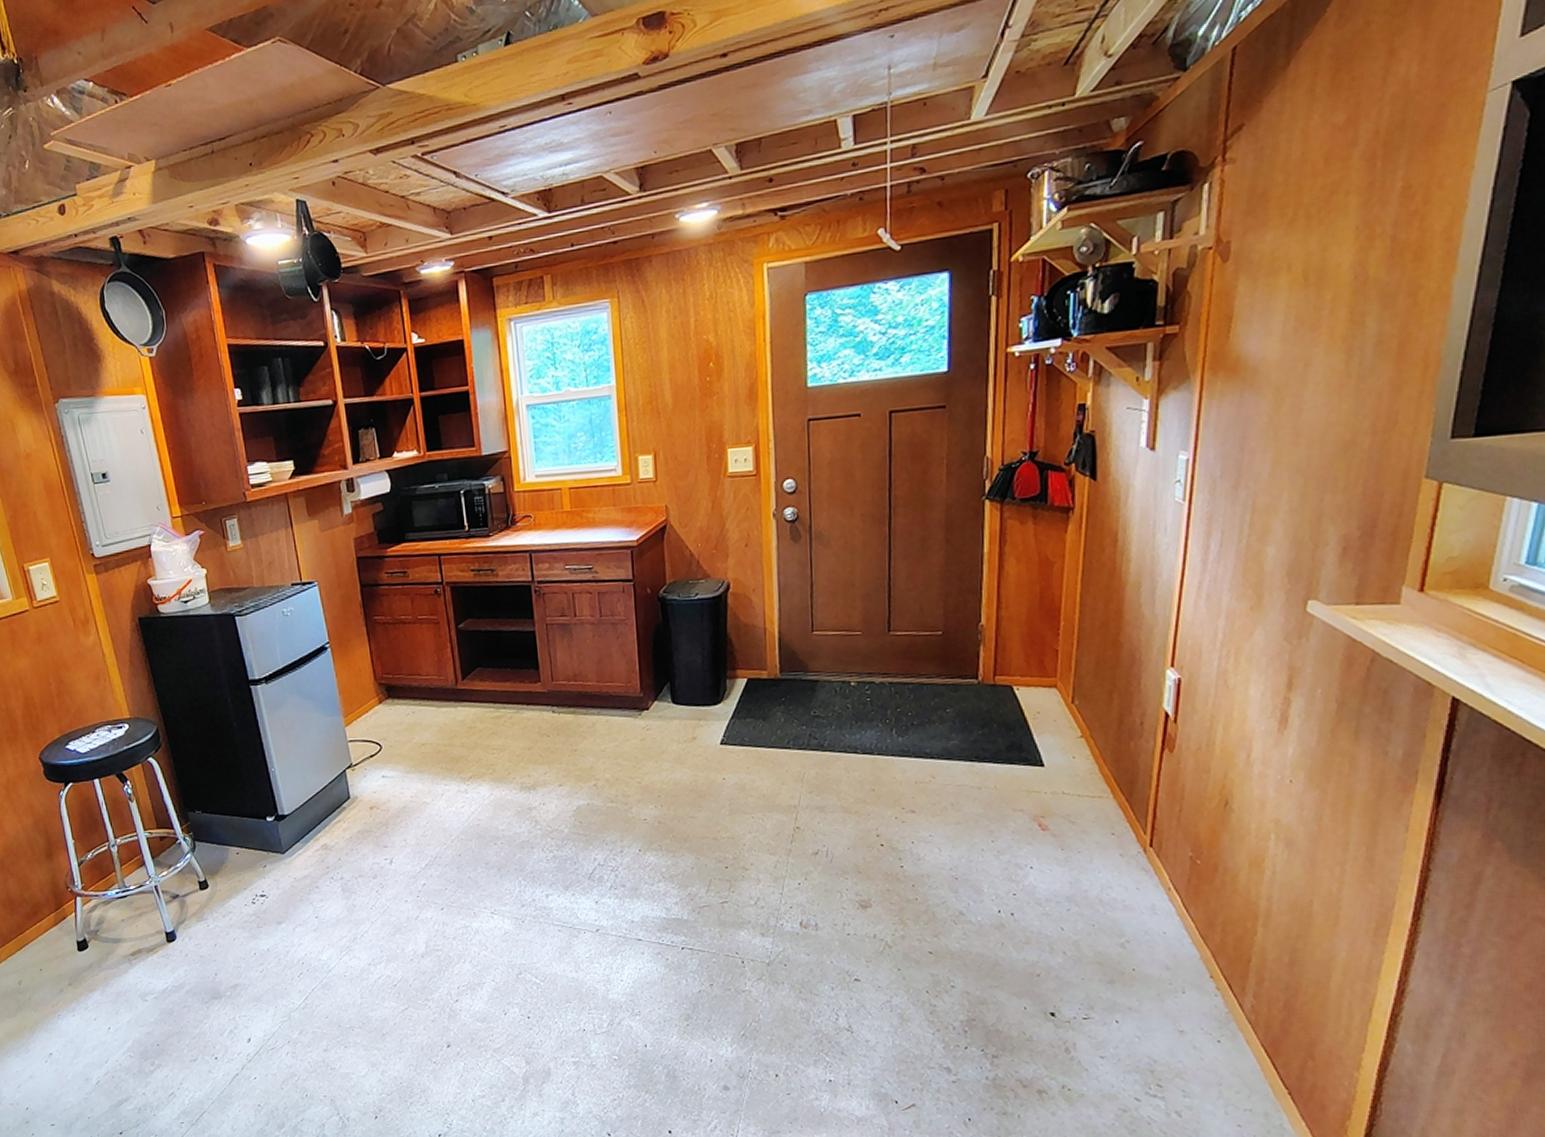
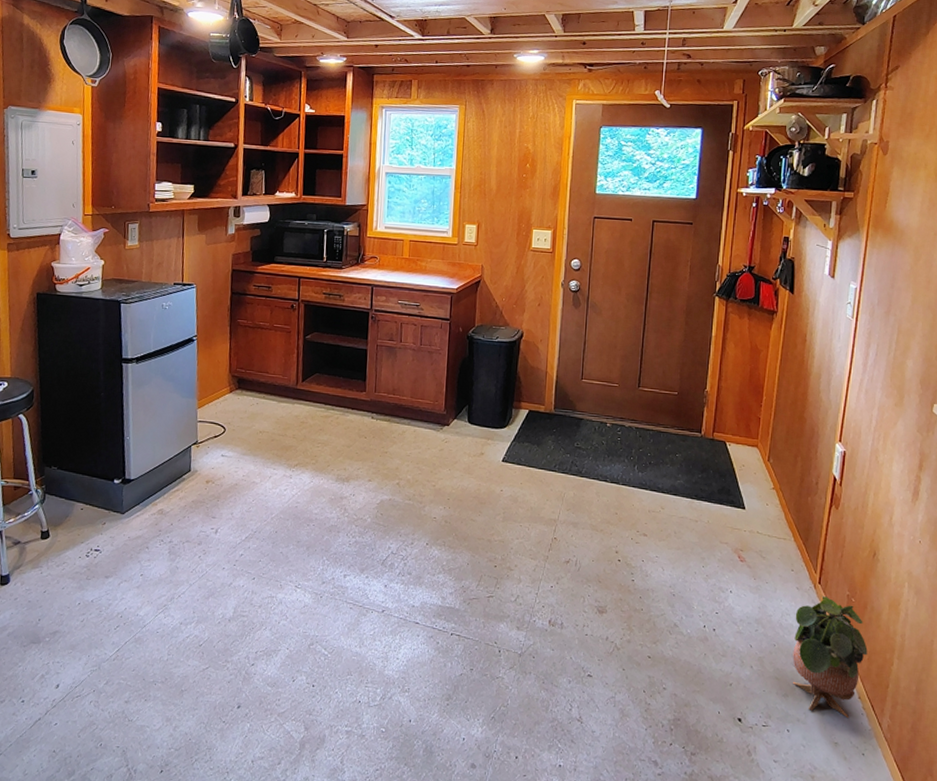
potted plant: none [1118,860,1221,1001] -> present [793,595,868,718]

